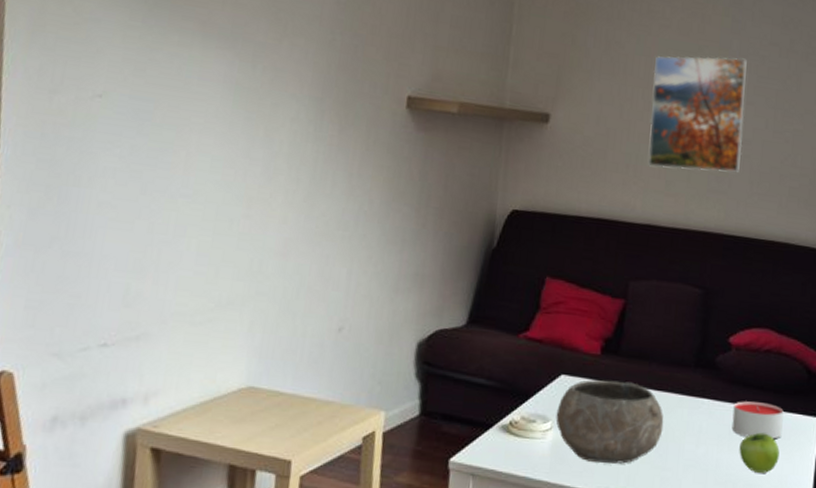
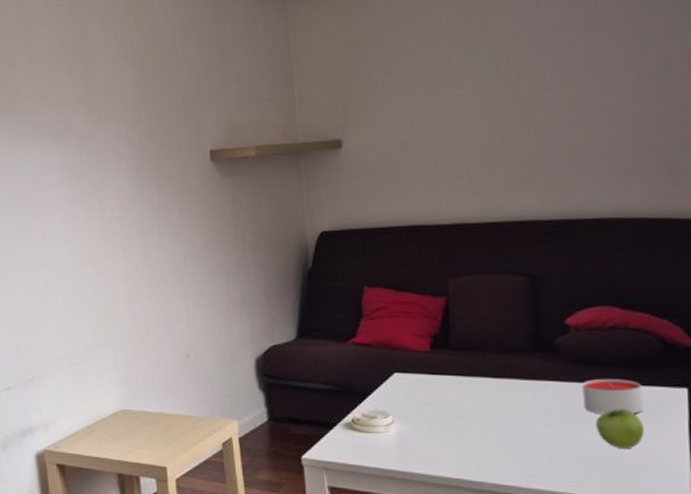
bowl: present [556,379,664,464] -> none [395,373,508,450]
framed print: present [648,56,747,172] -> none [438,45,549,169]

